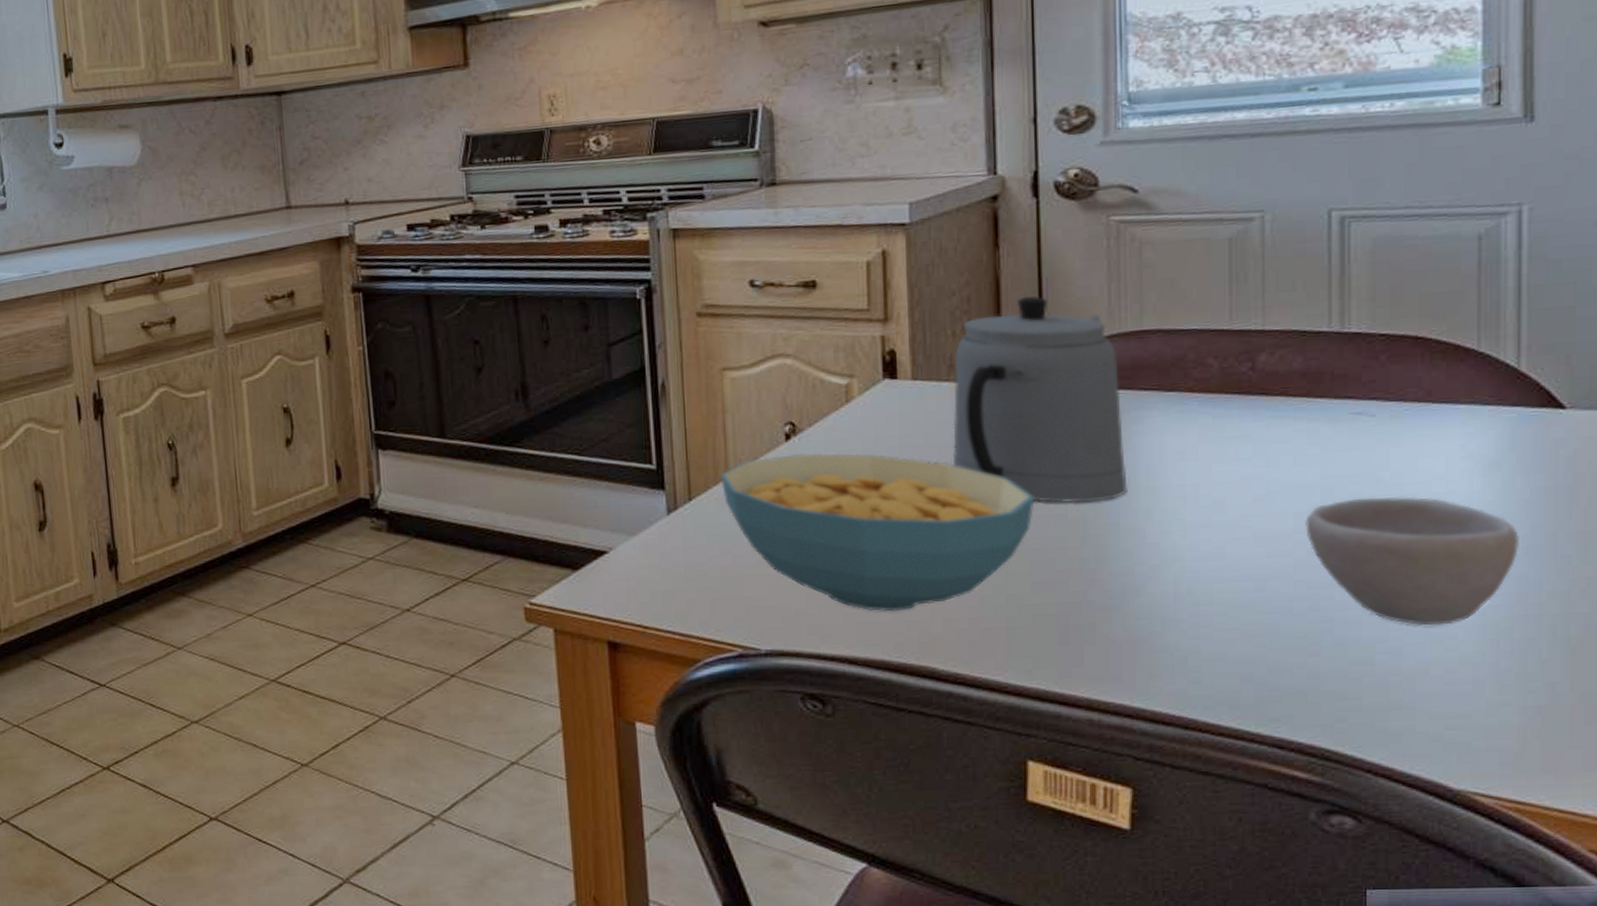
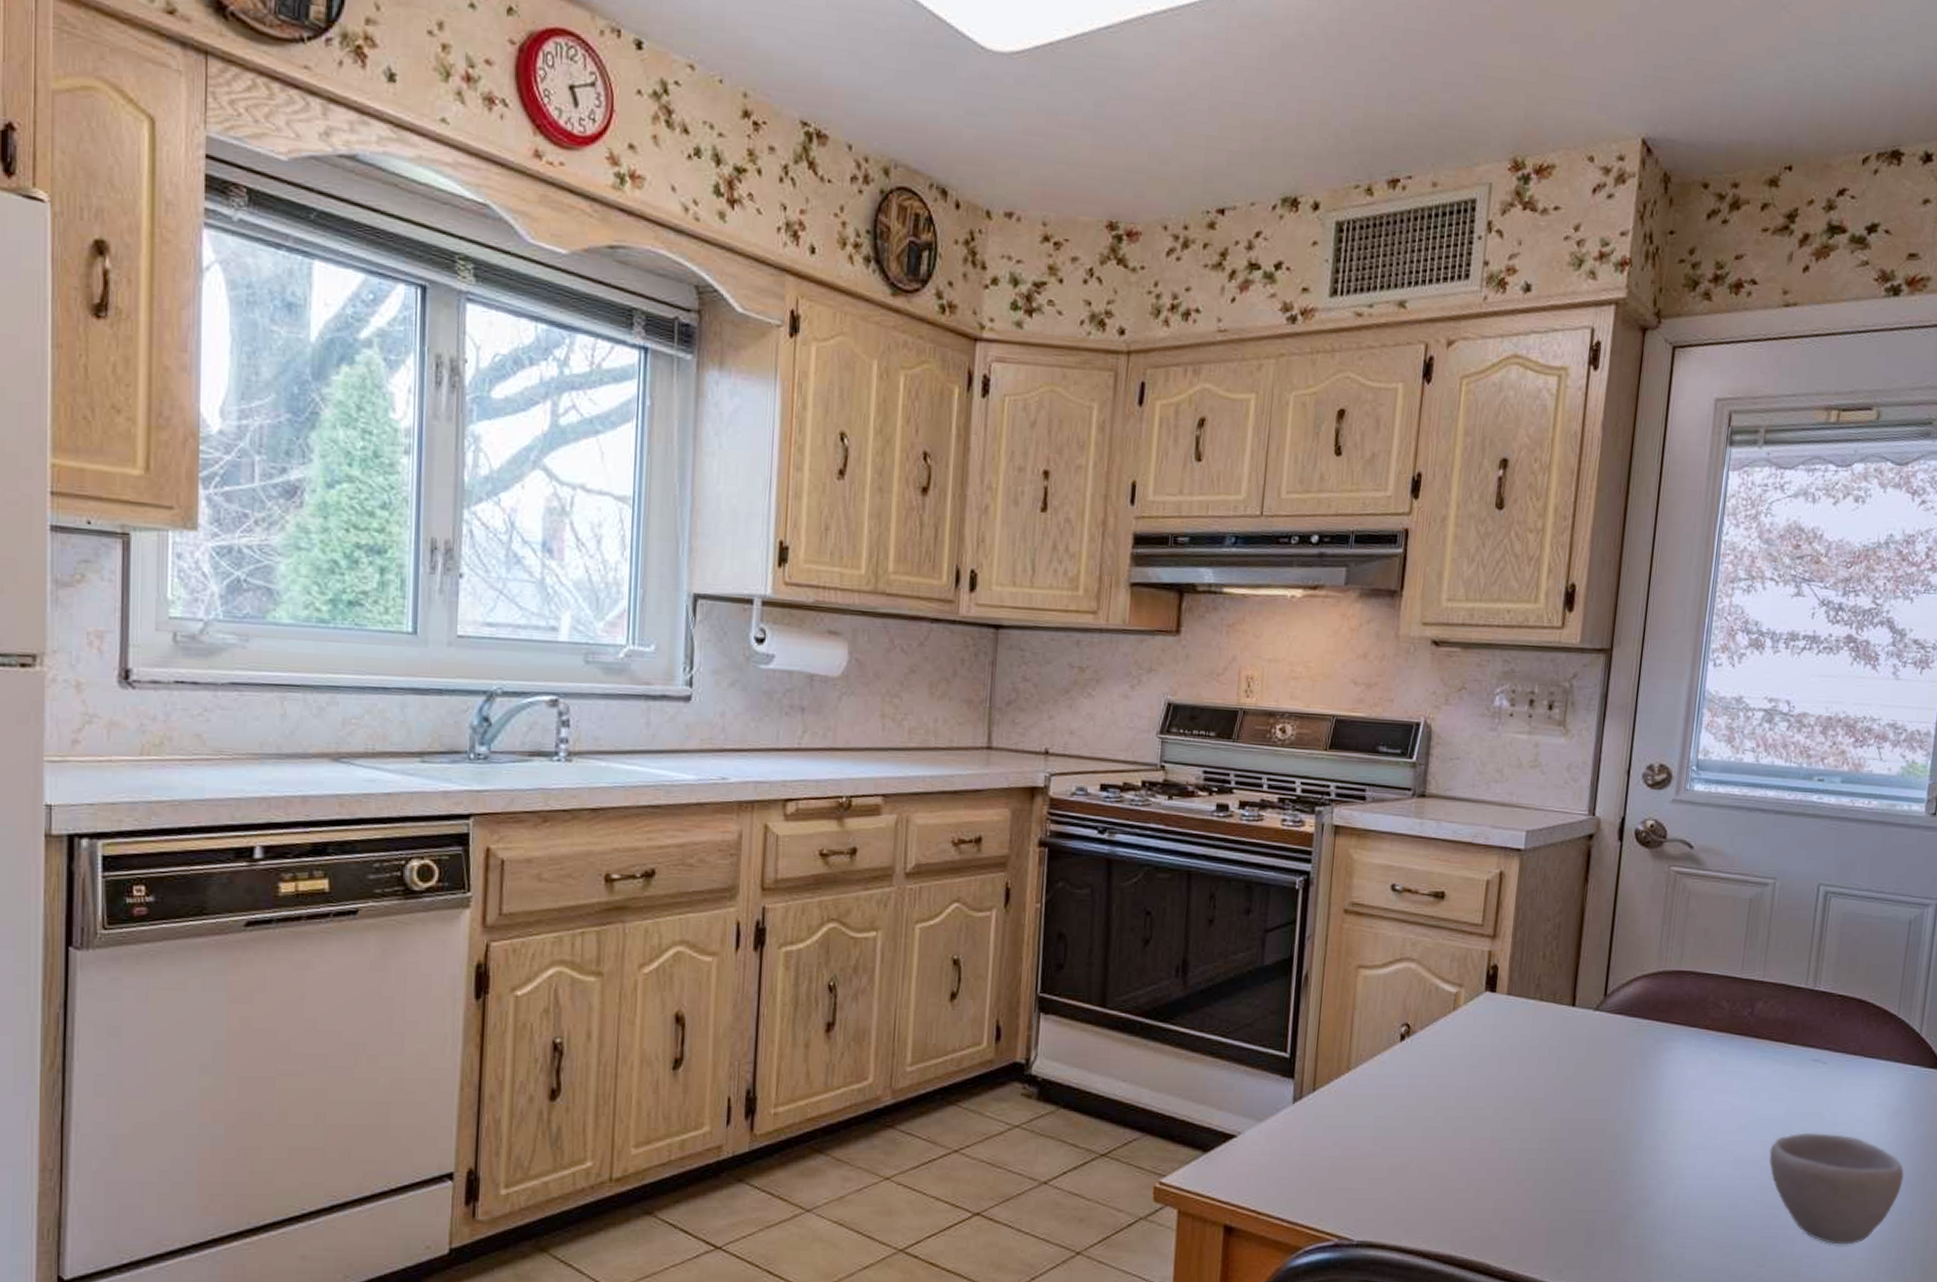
cereal bowl: present [720,453,1035,612] -> none [1341,1054,1585,1210]
teapot: present [952,296,1128,503] -> none [1528,930,1660,1120]

